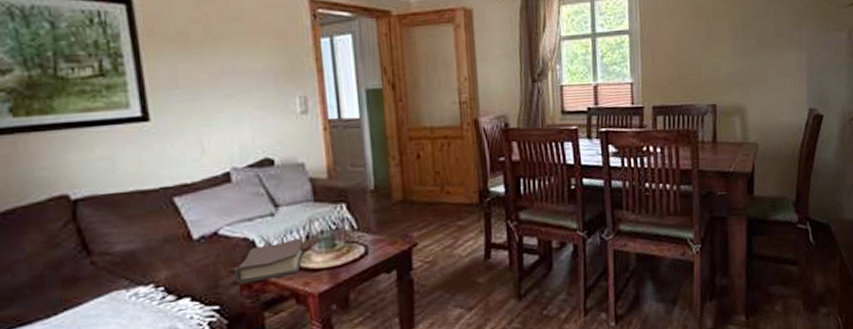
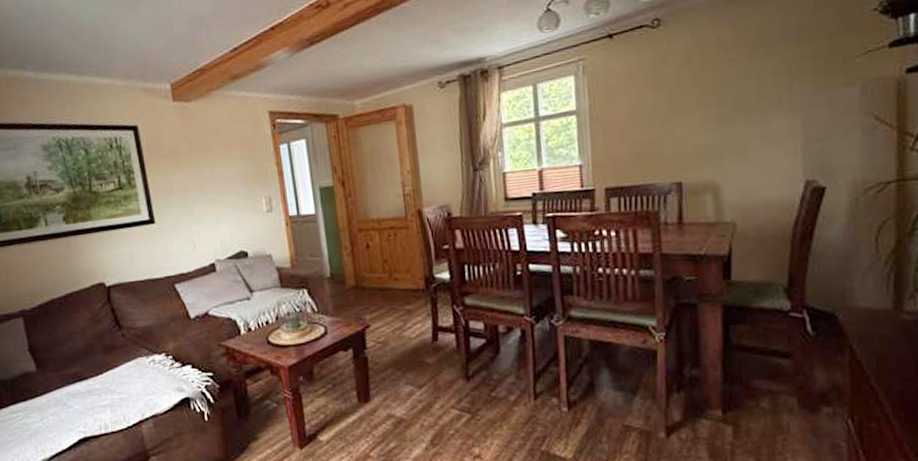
hardback book: present [233,237,305,284] -> none [221,318,276,356]

